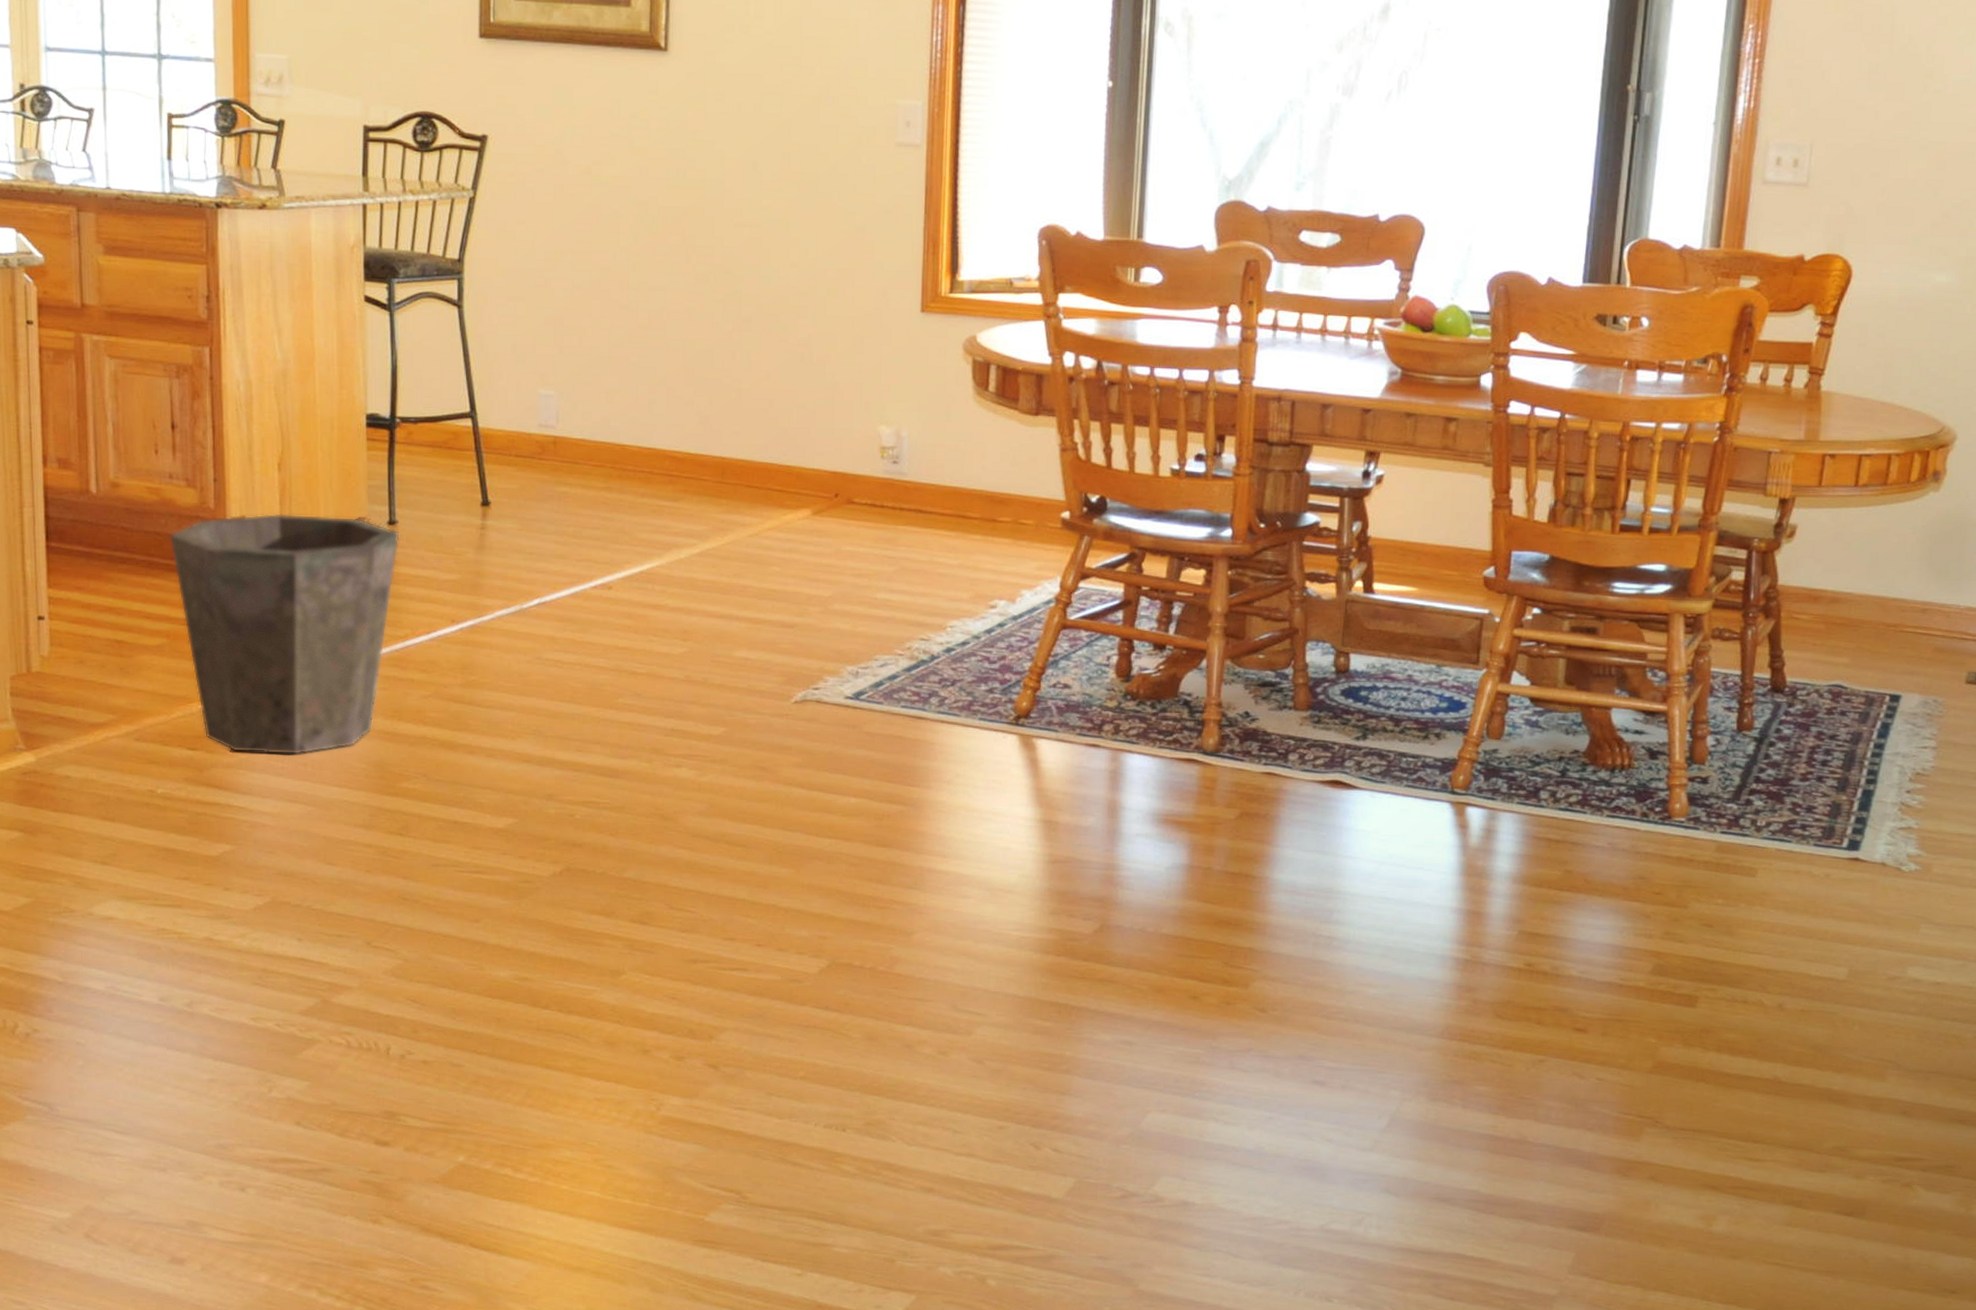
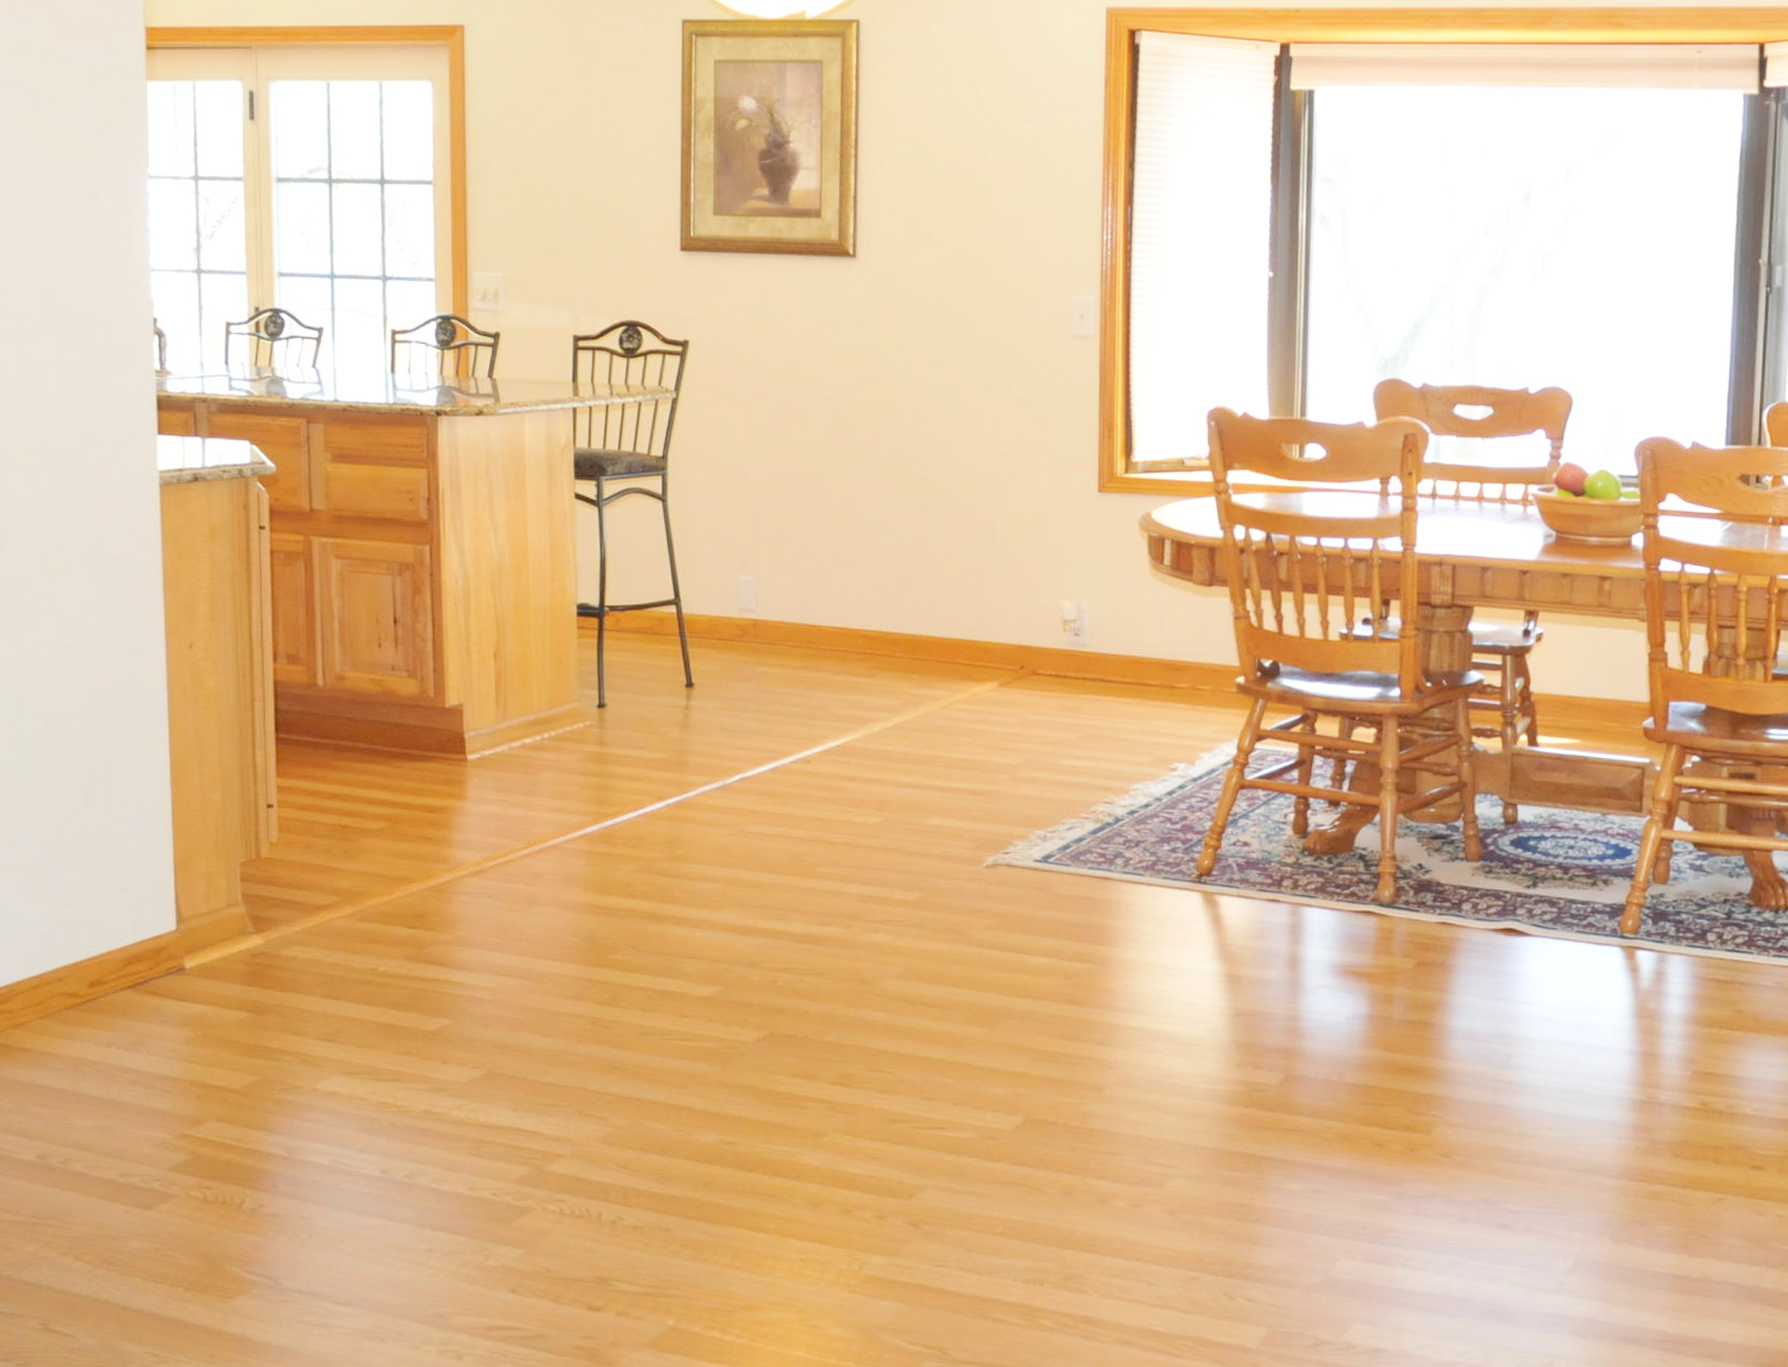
waste bin: present [169,513,400,755] -> none [391,700,609,931]

